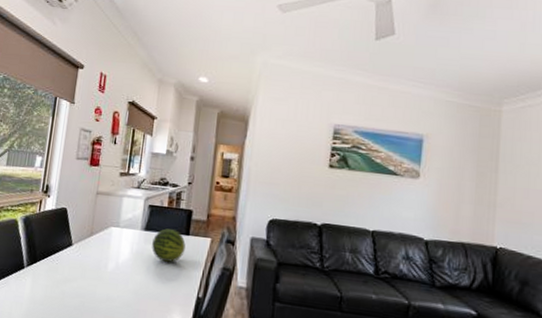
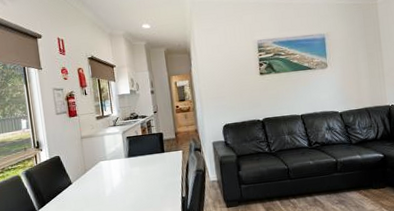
fruit: present [152,228,186,263] -> none [136,151,164,178]

